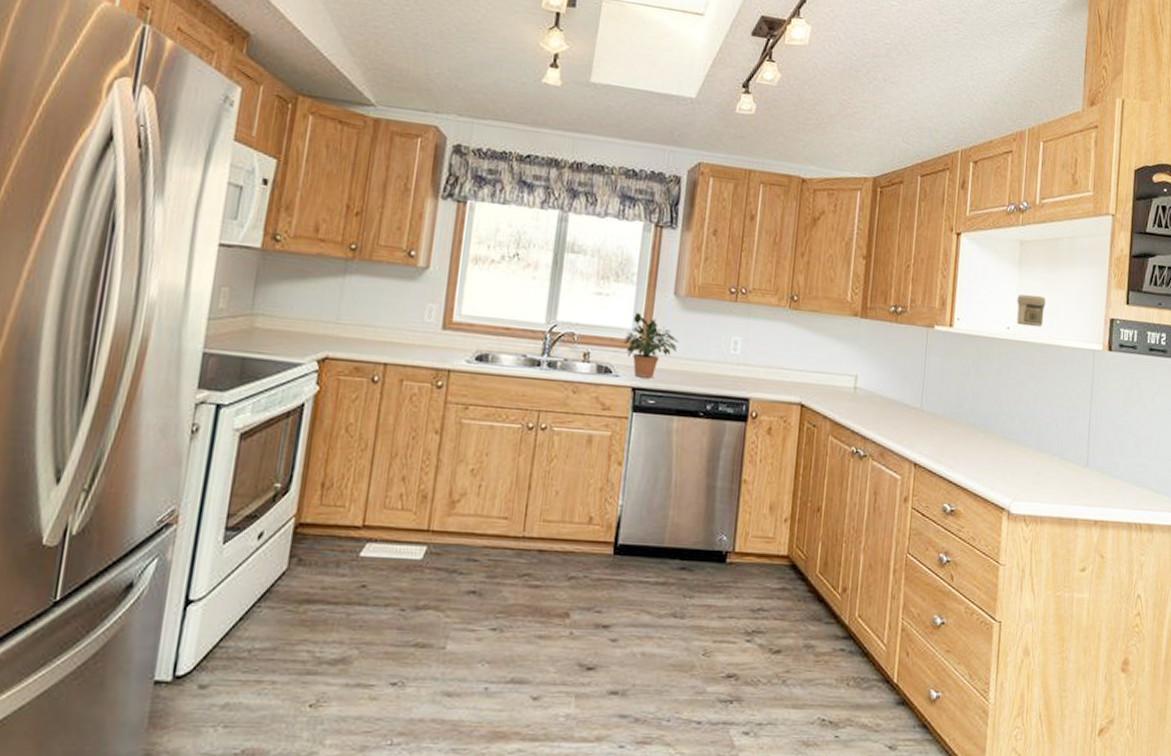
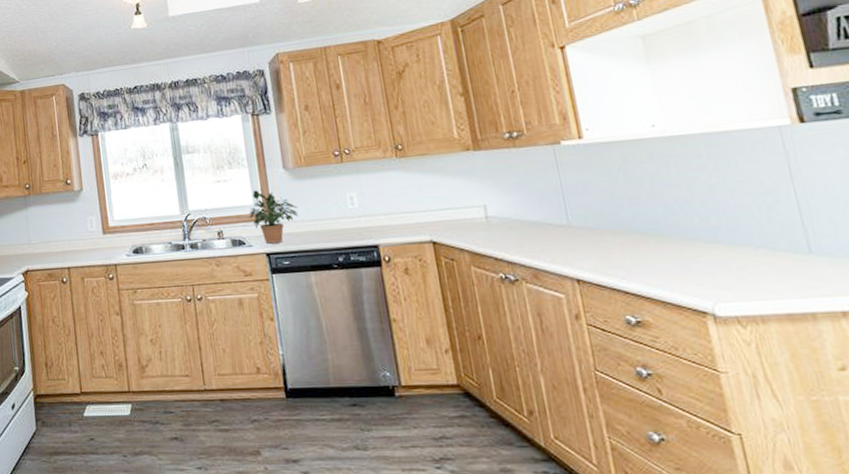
jar: present [1017,294,1046,328] -> none [655,85,698,121]

